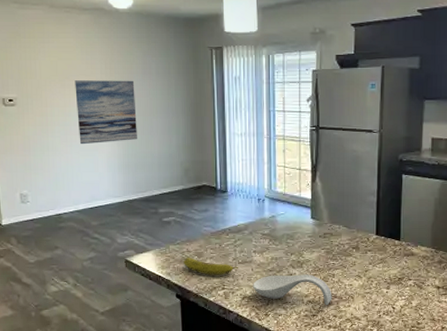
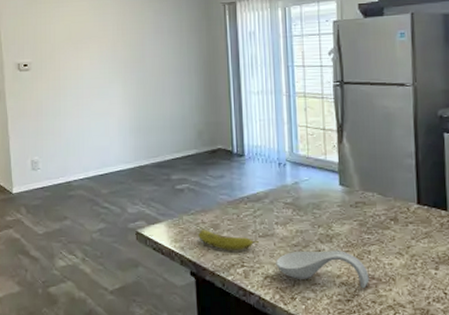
wall art: present [75,80,137,145] -> none [87,40,149,108]

